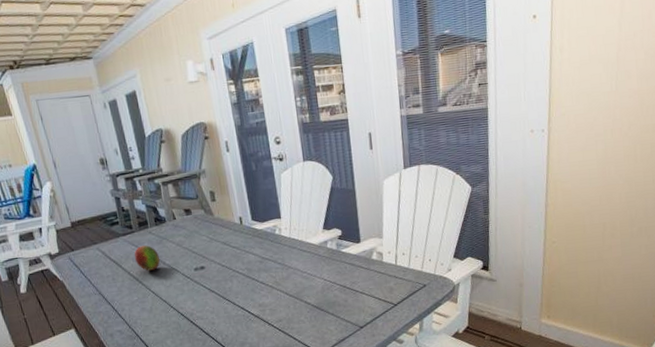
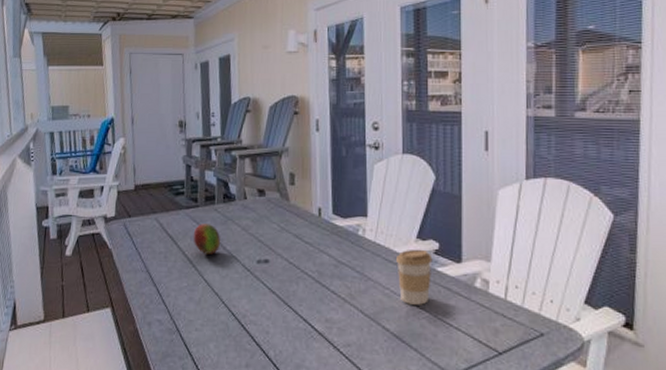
coffee cup: none [309,237,338,282] -> present [396,249,433,305]

